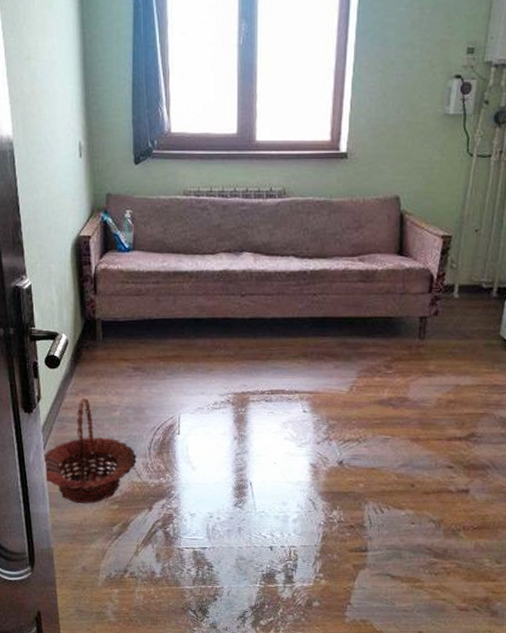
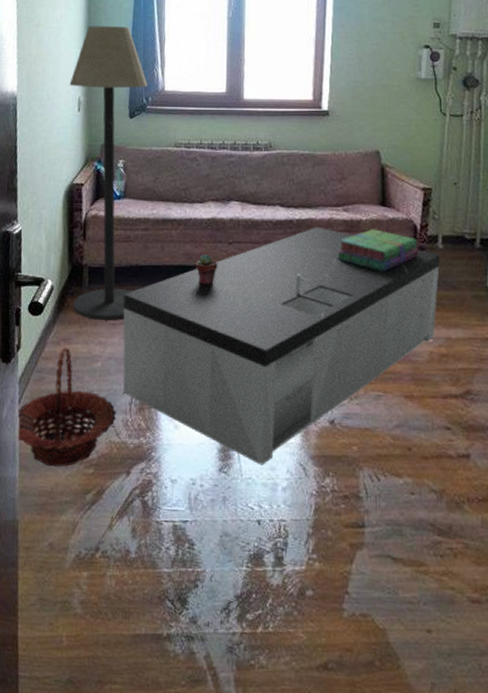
floor lamp: none [68,57,152,372] -> present [69,26,148,320]
coffee table: none [138,277,456,501] -> present [123,226,441,466]
potted succulent: none [208,306,231,337] -> present [195,254,218,285]
stack of books: none [350,279,434,322] -> present [337,229,419,272]

